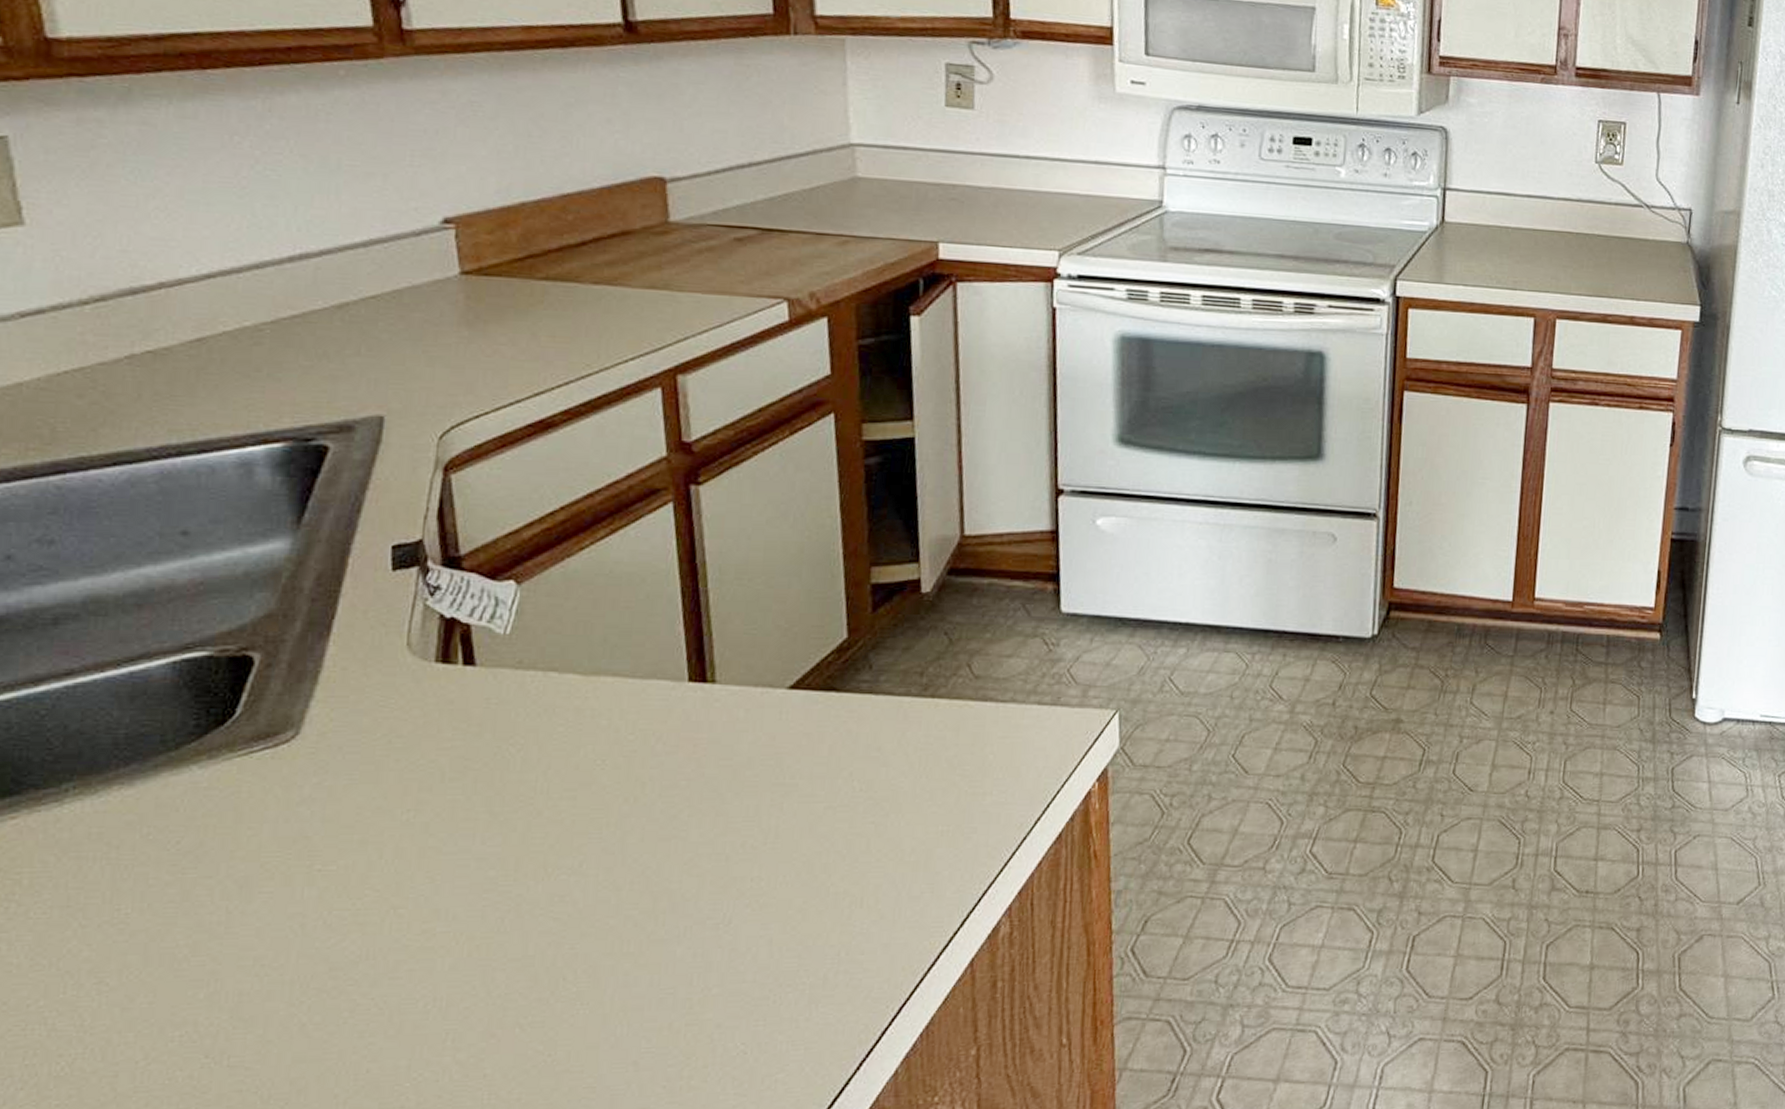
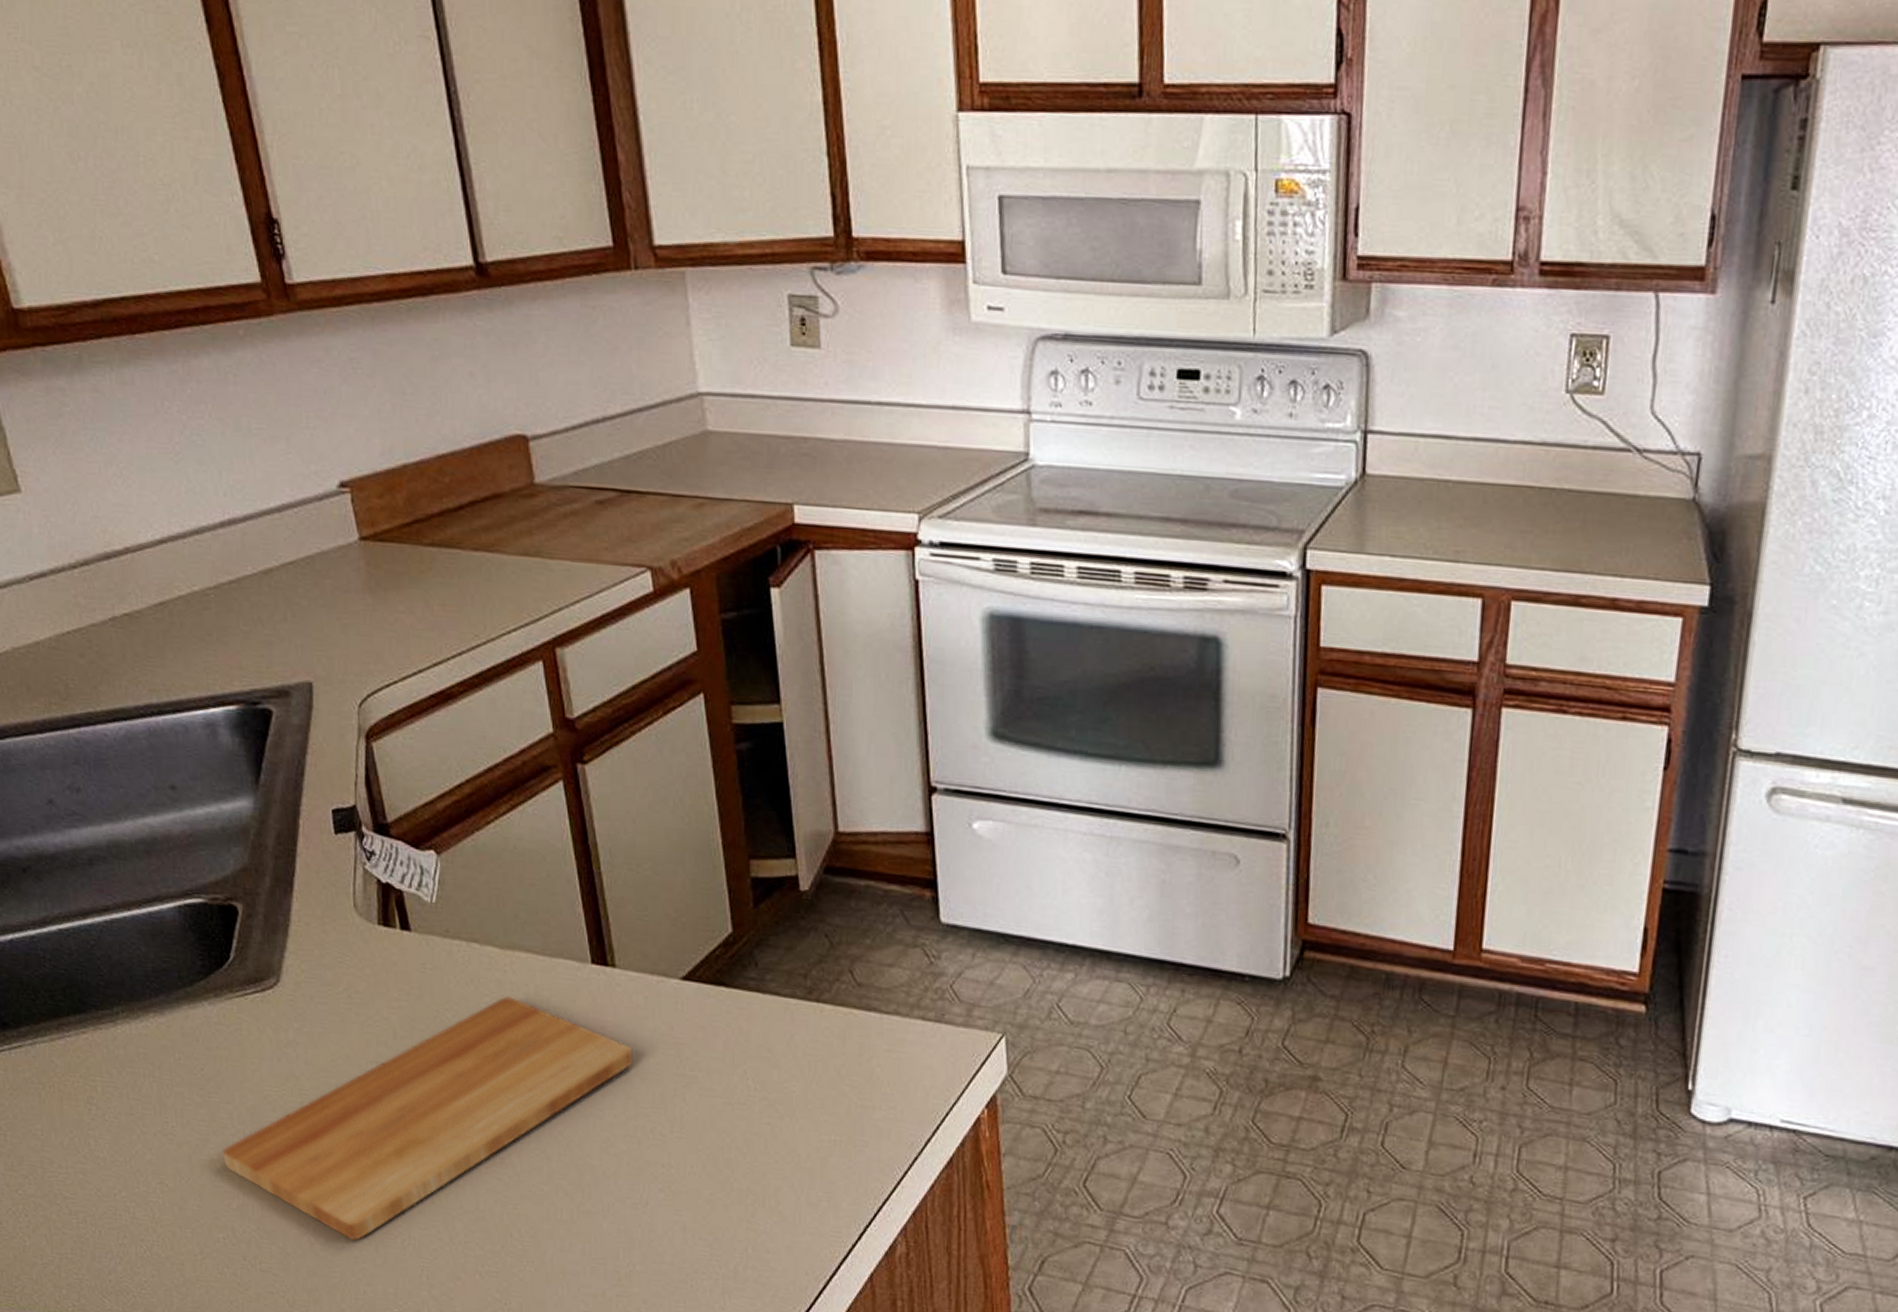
cutting board: none [192,724,728,1014] -> present [222,996,634,1241]

